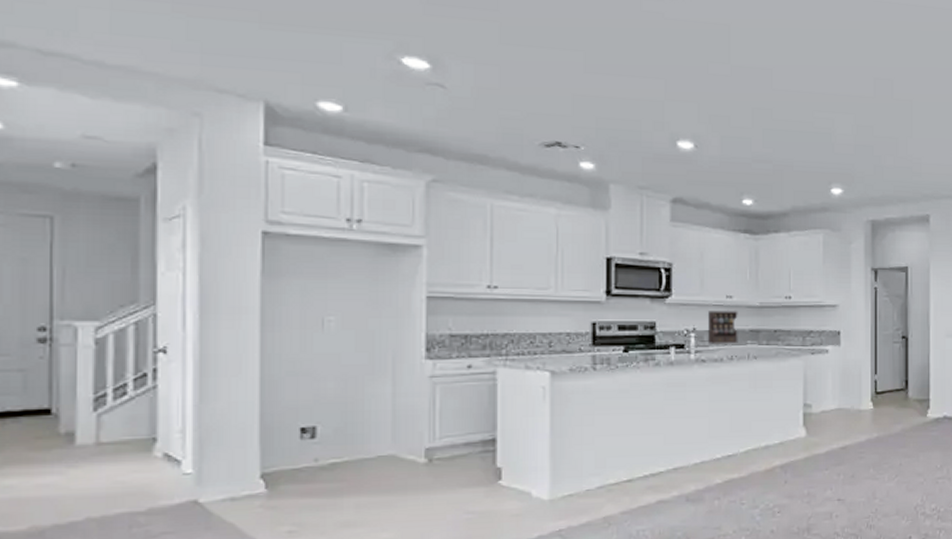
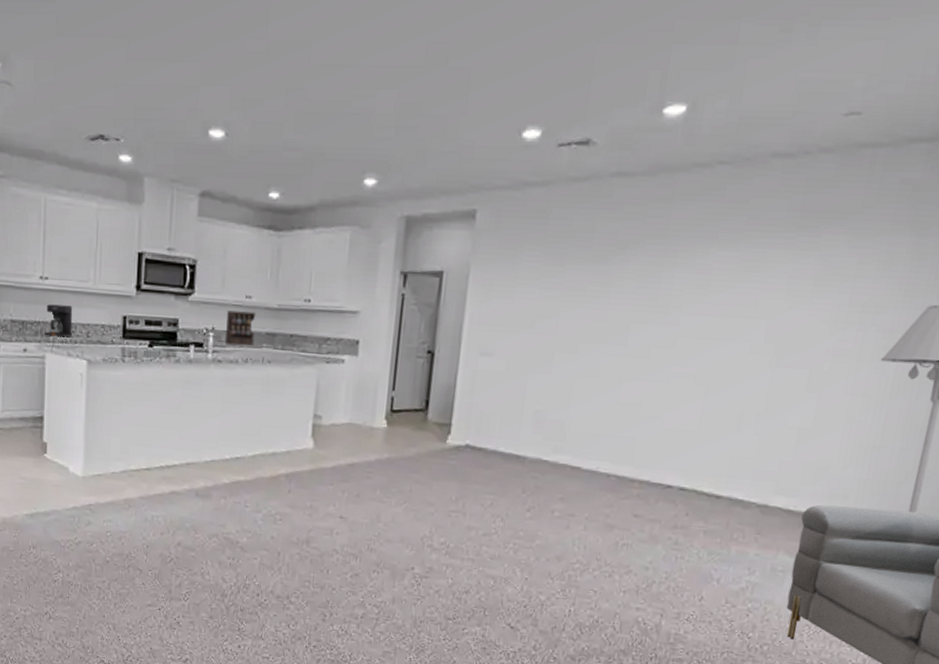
coffee maker: none [495,315,531,349] -> present [44,304,73,338]

